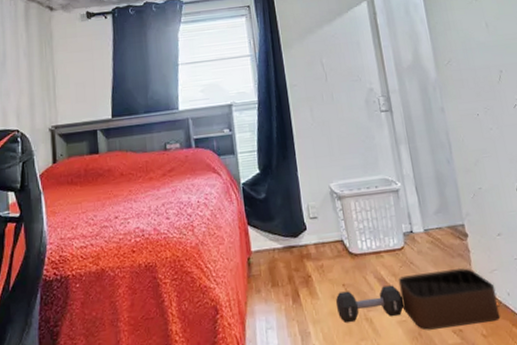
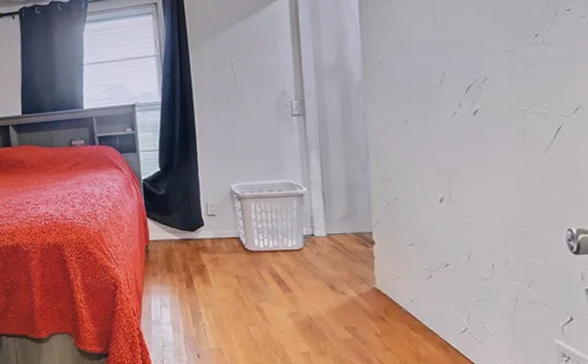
dumbbell: present [335,285,404,322] -> none [227,281,296,308]
storage bin: present [398,267,500,330] -> none [293,272,399,324]

